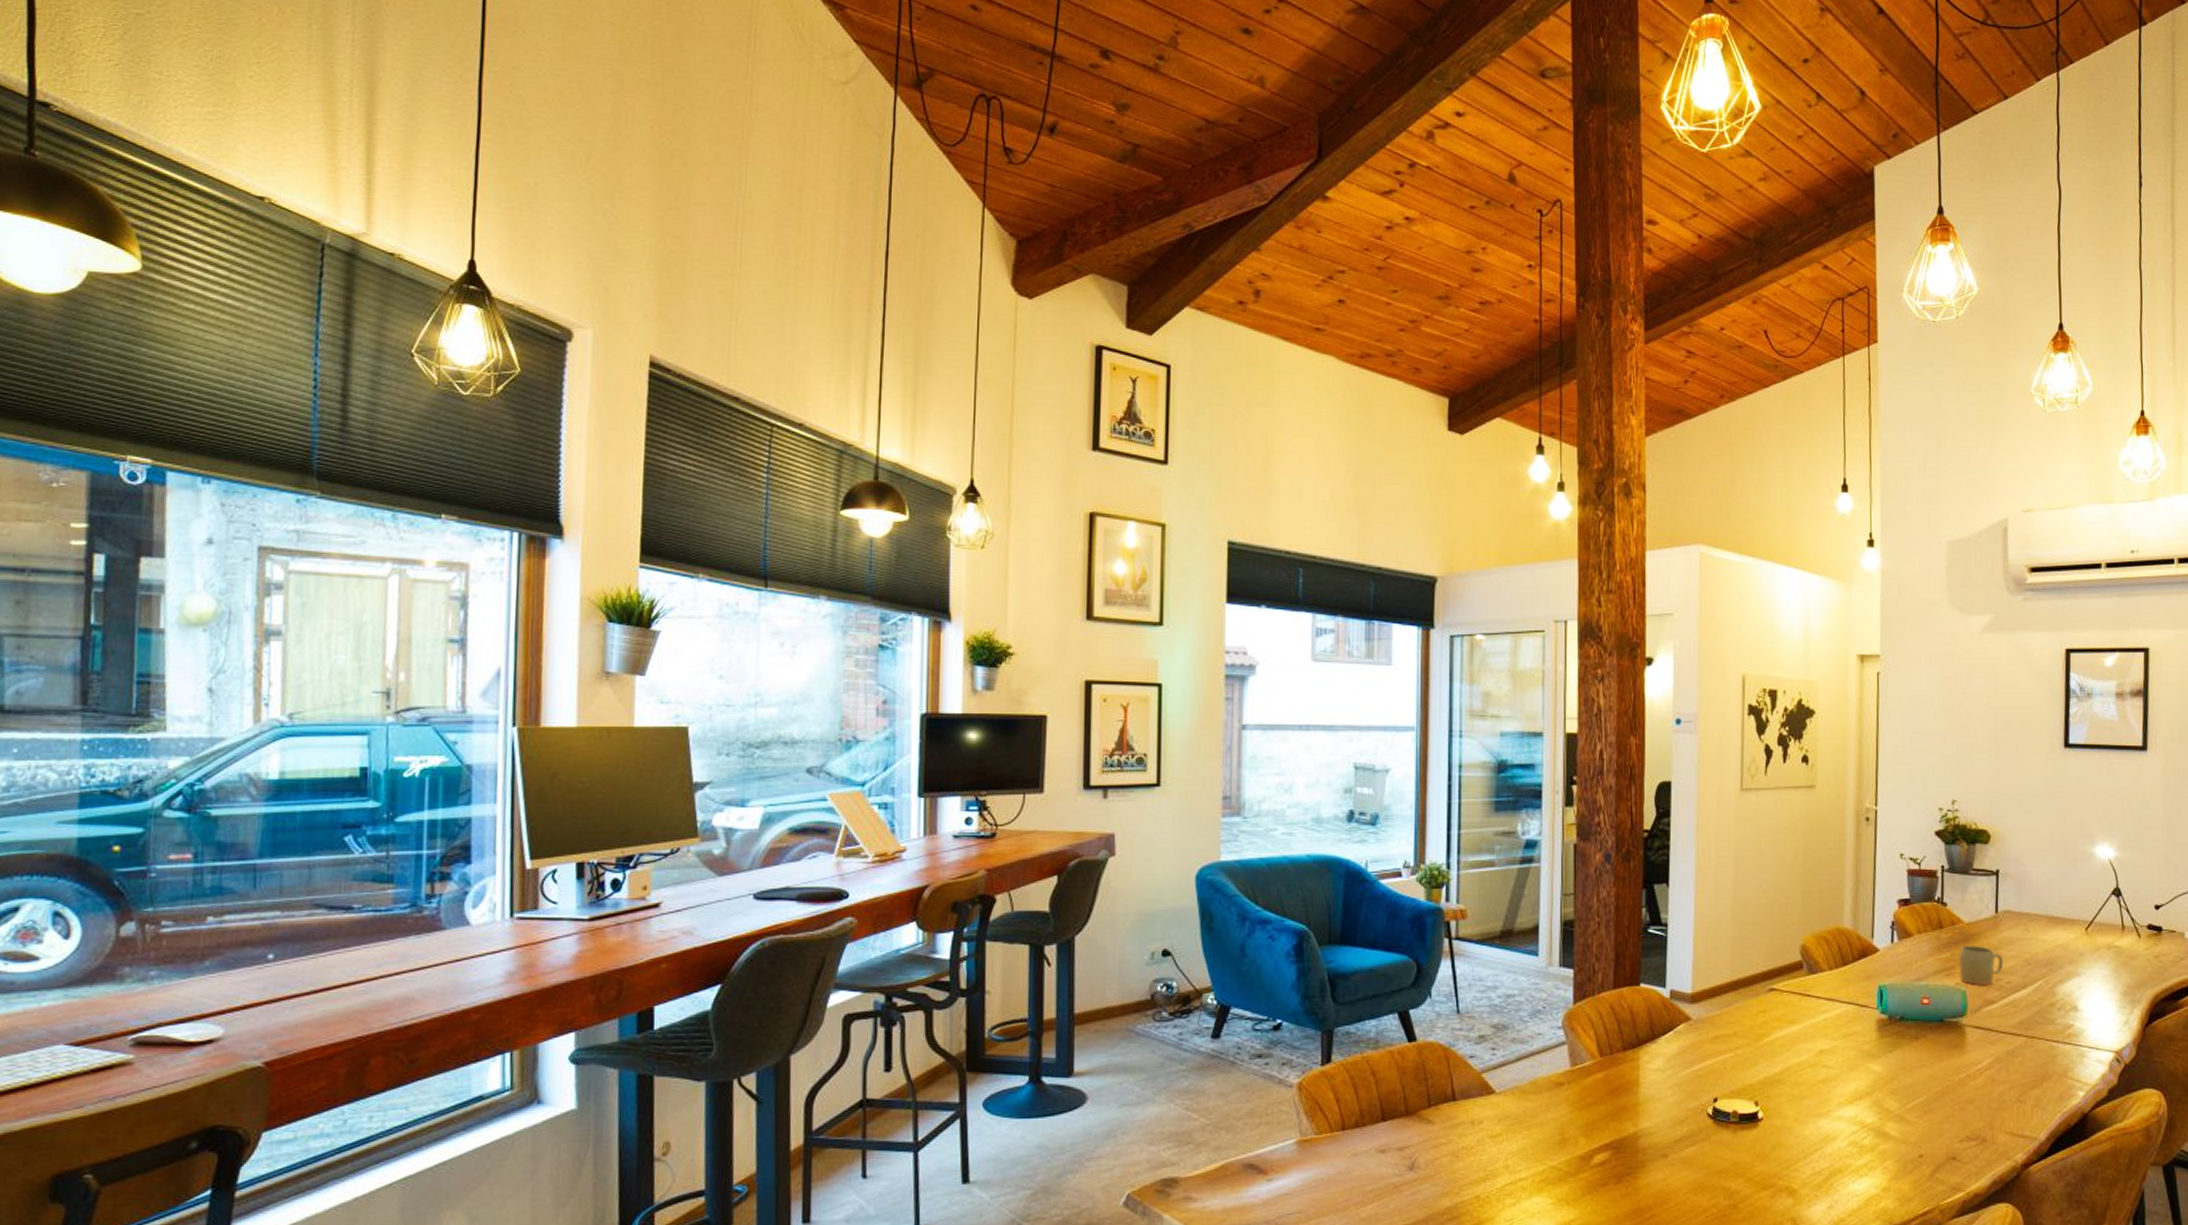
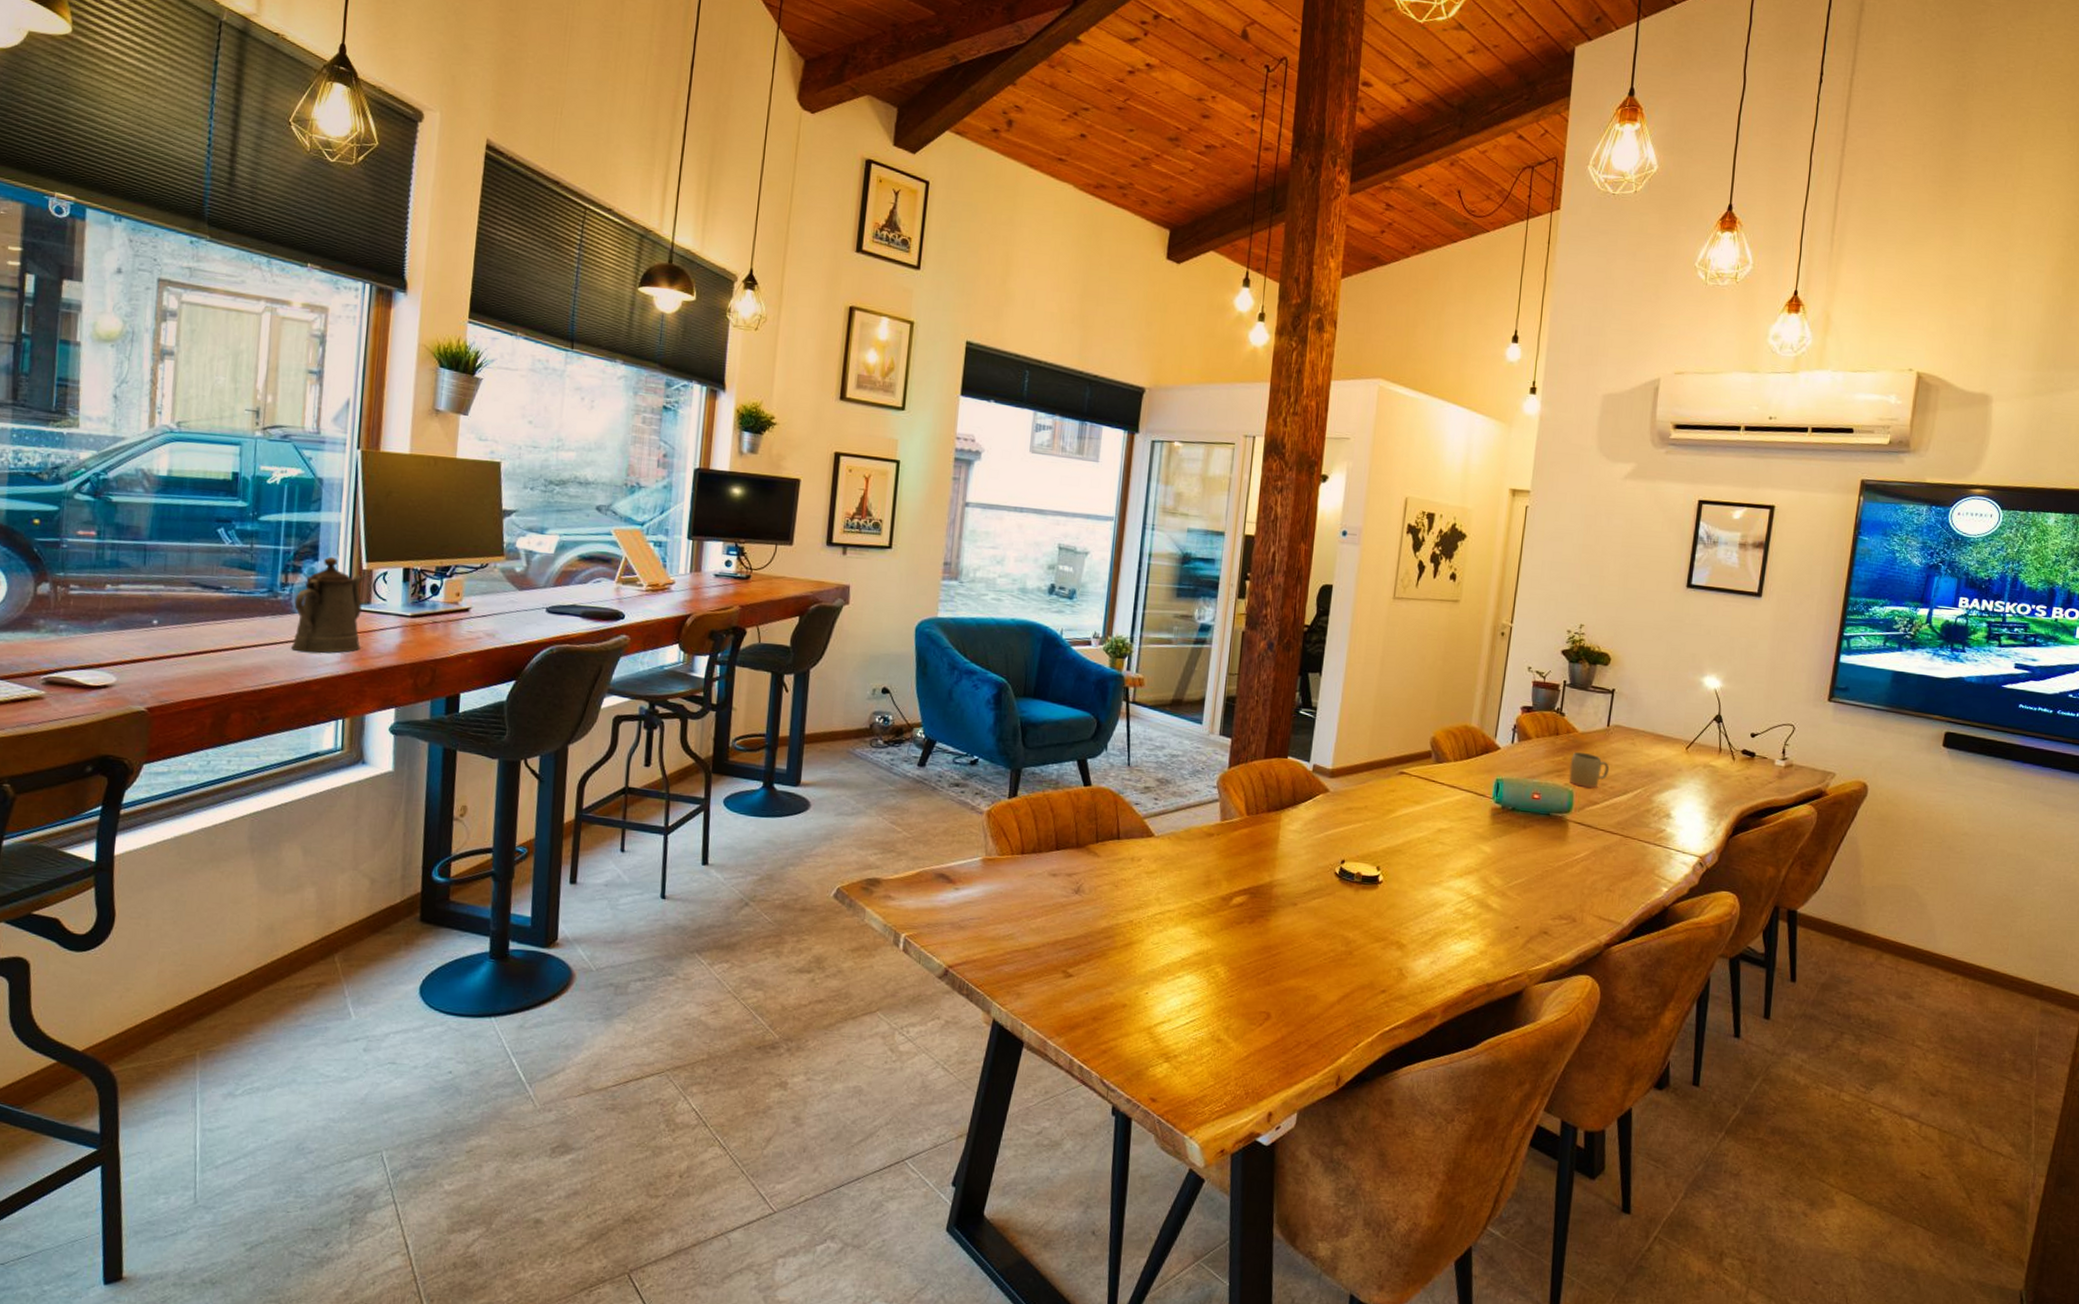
coffee pot: none [442,857,529,975] -> present [291,556,364,654]

